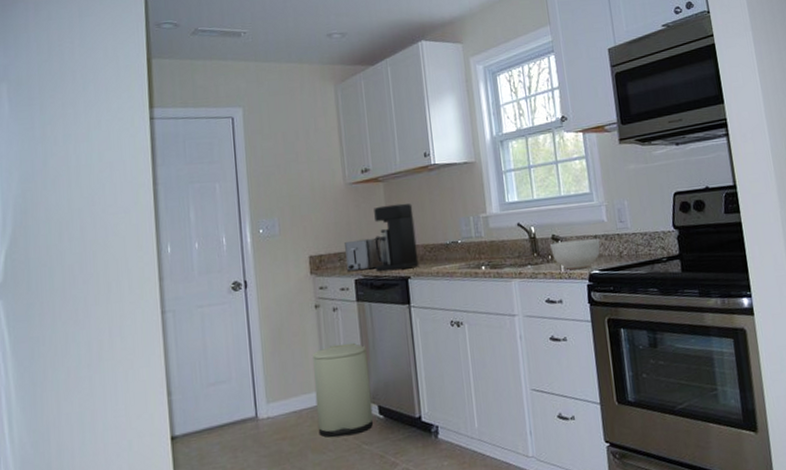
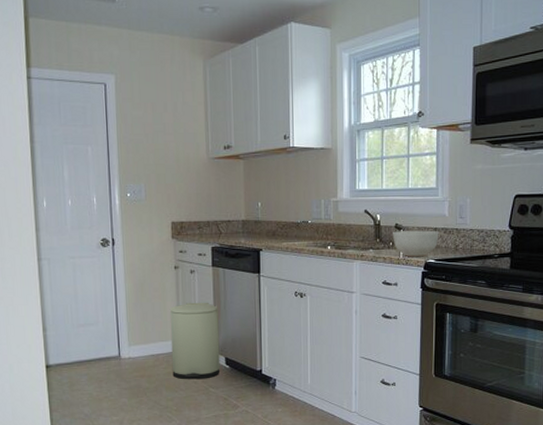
toaster: present [343,237,382,272] -> none [203,211,238,240]
coffee maker: present [374,203,419,273] -> none [230,181,271,243]

